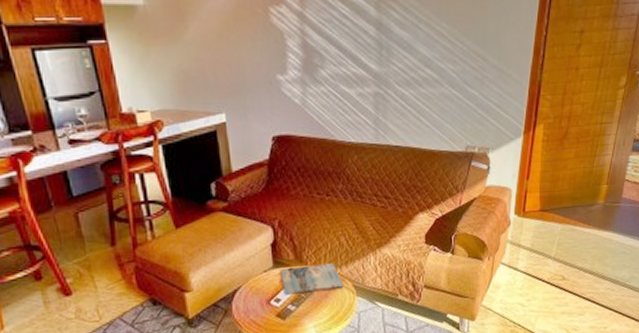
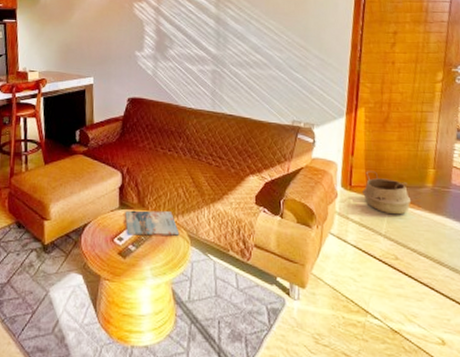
woven basket: none [534,194,583,237] -> present [361,171,412,215]

